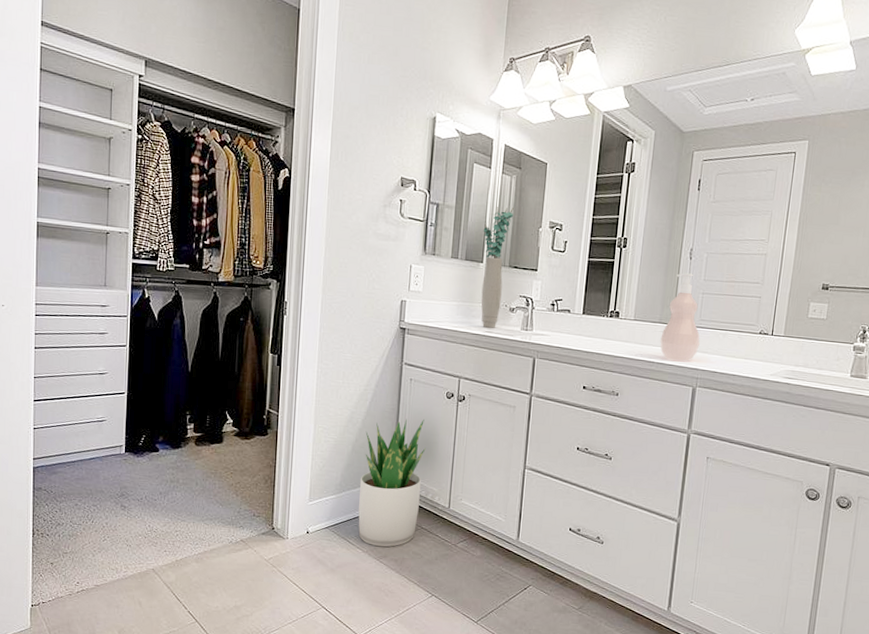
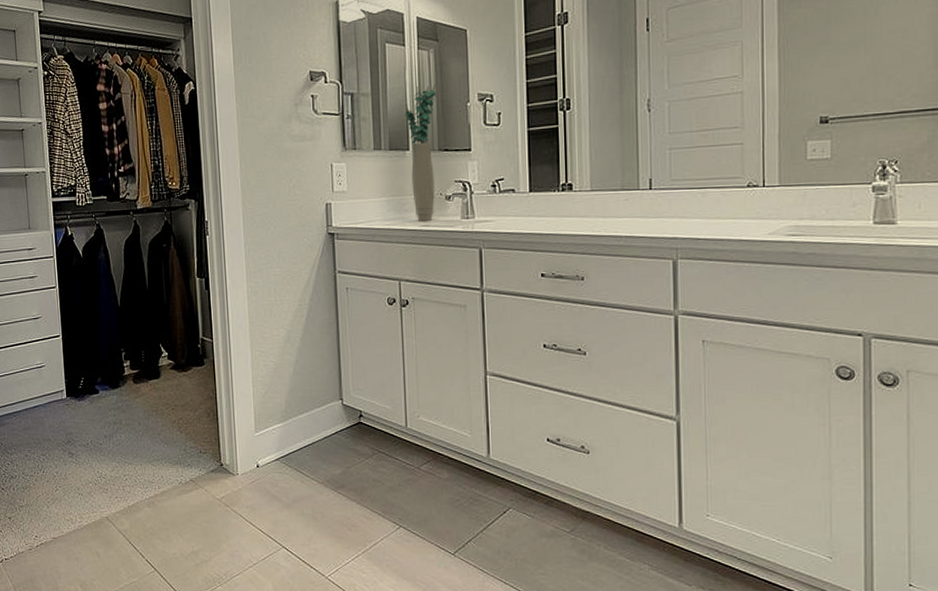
planter: present [358,418,426,548] -> none [305,330,374,476]
soap bottle: present [660,273,700,362] -> none [625,128,674,233]

